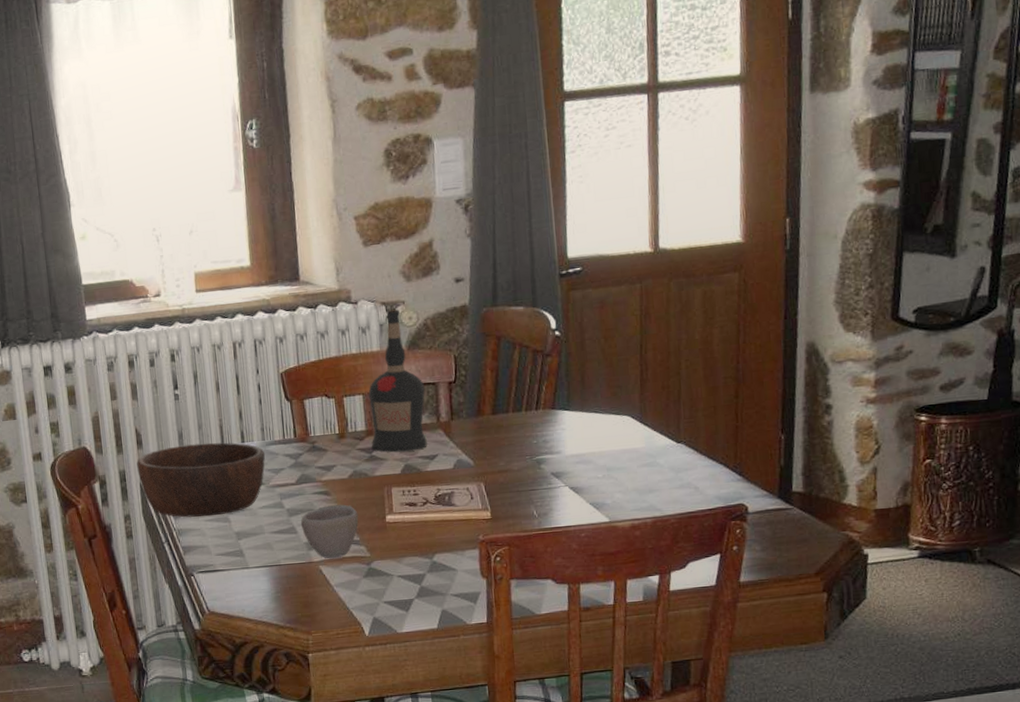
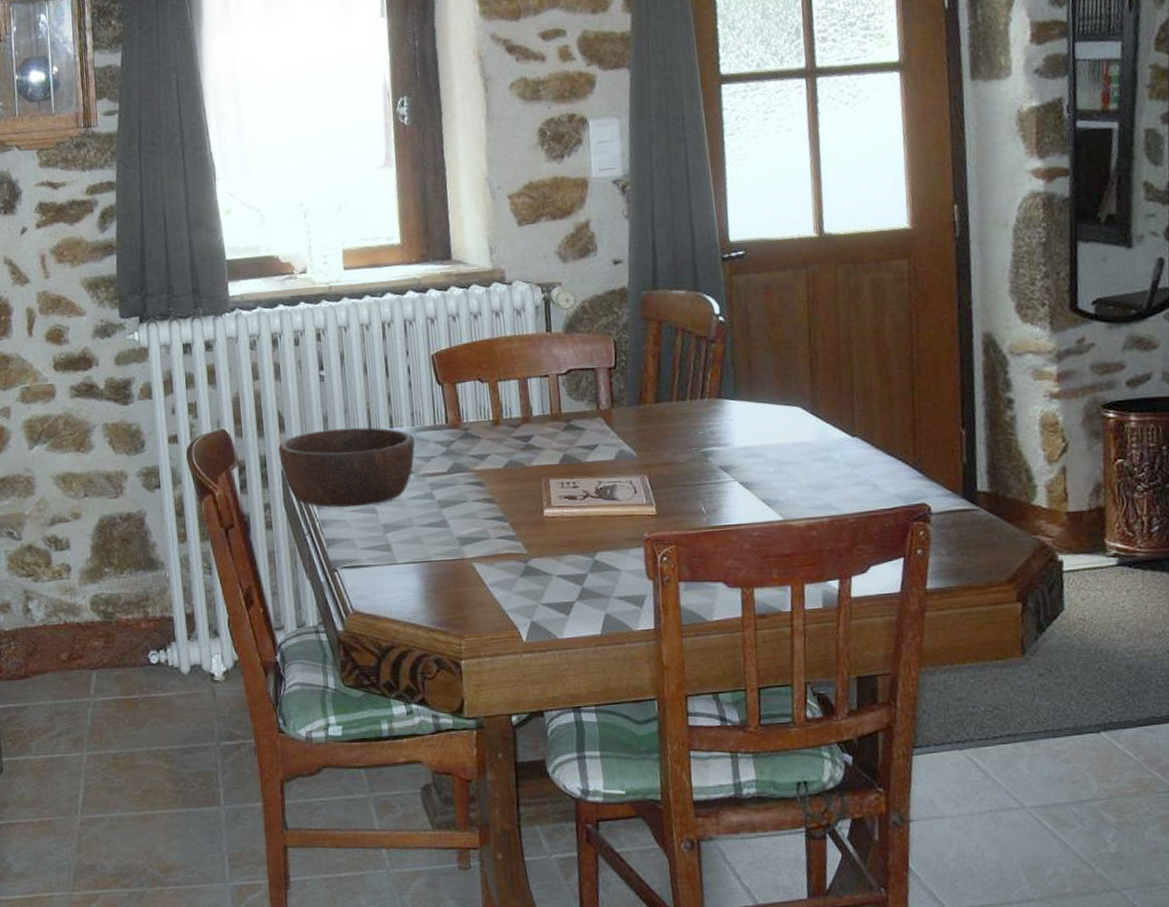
cup: present [301,504,359,559] -> none [453,496,515,556]
liquor bottle: present [368,309,427,453] -> none [524,290,587,442]

